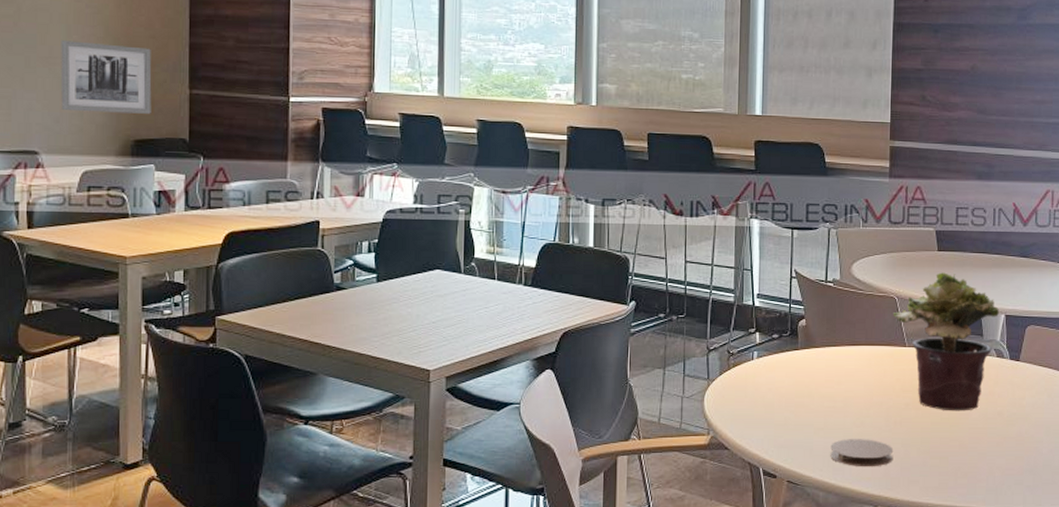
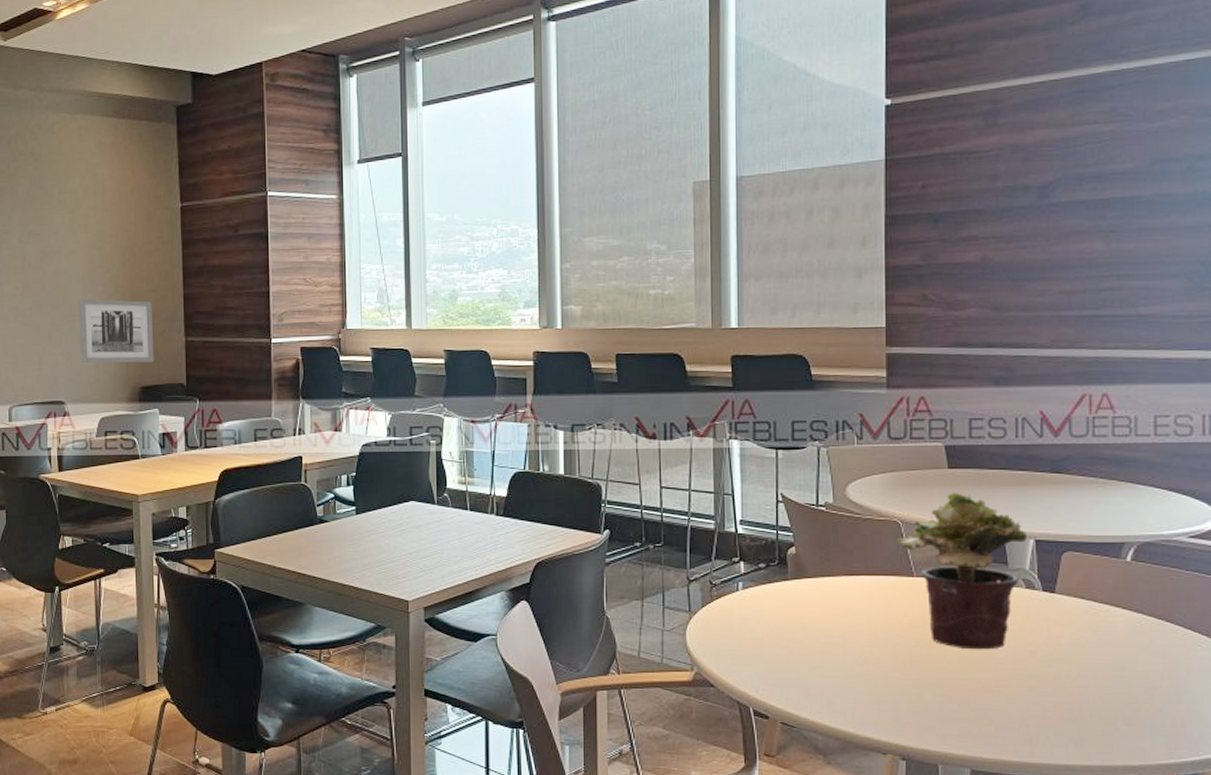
coaster: present [830,439,894,467] -> none [829,678,904,711]

